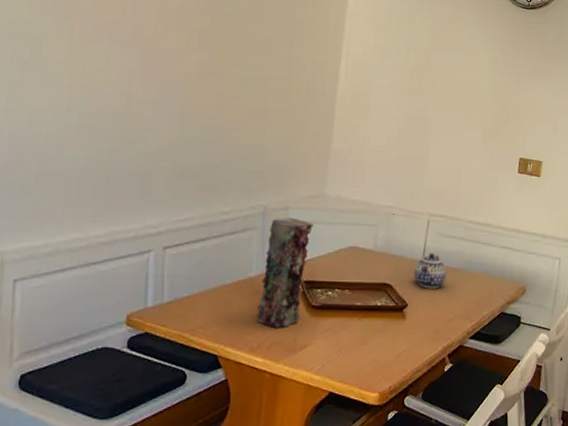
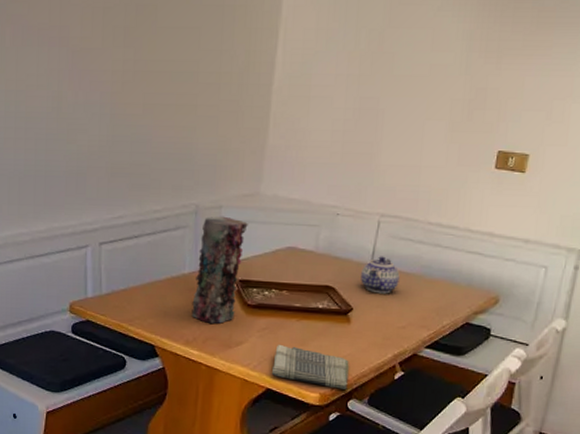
dish towel: none [334,344,405,386] -> present [271,344,349,389]

